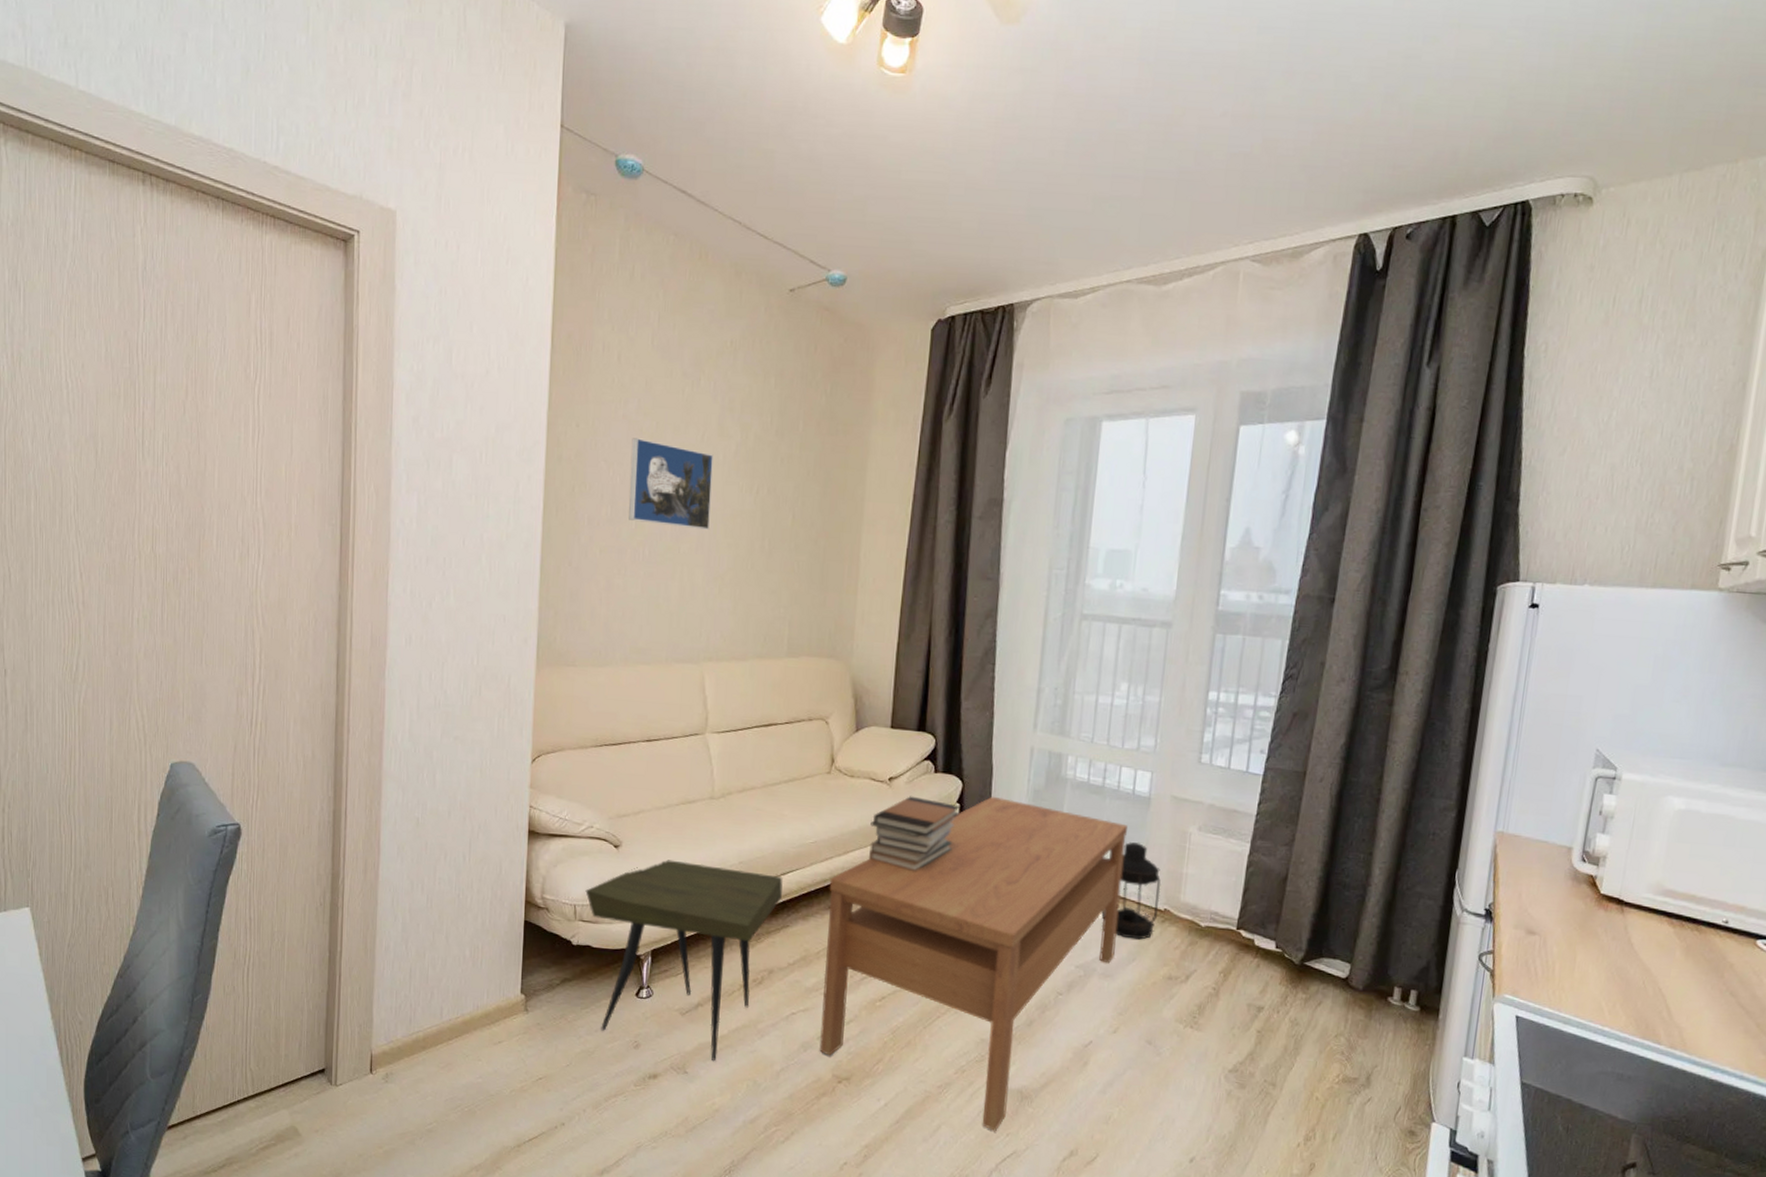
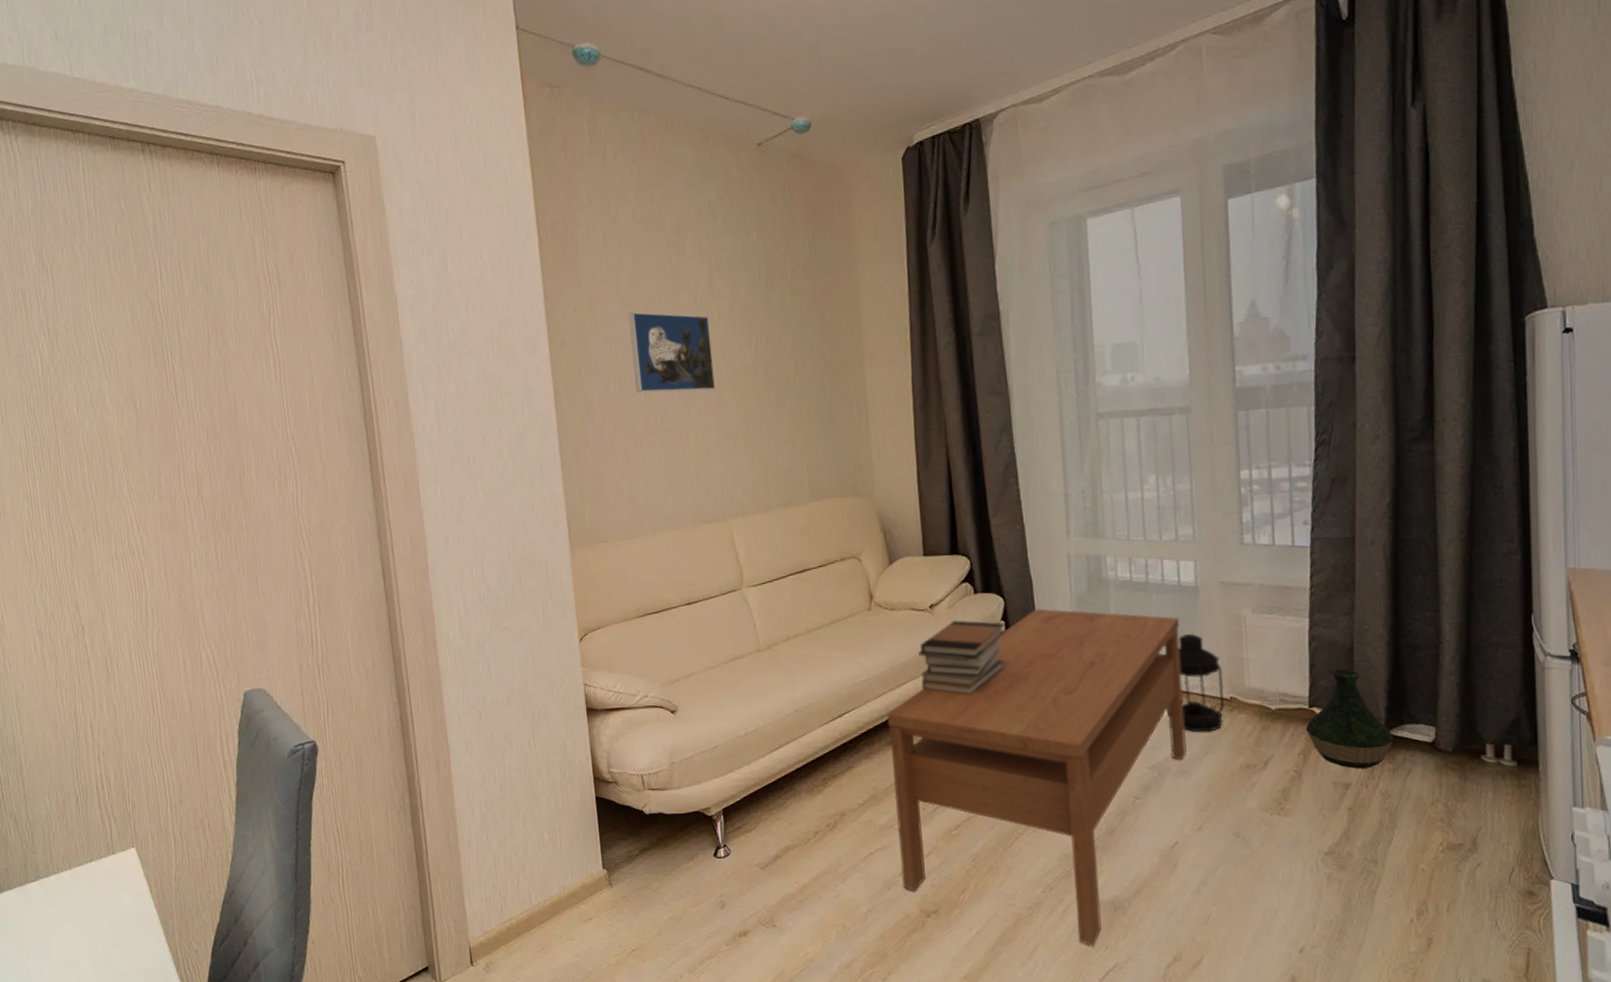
side table: present [585,859,783,1060] -> none [650,717,843,910]
vase: none [1230,896,1310,995] -> present [1306,669,1393,769]

